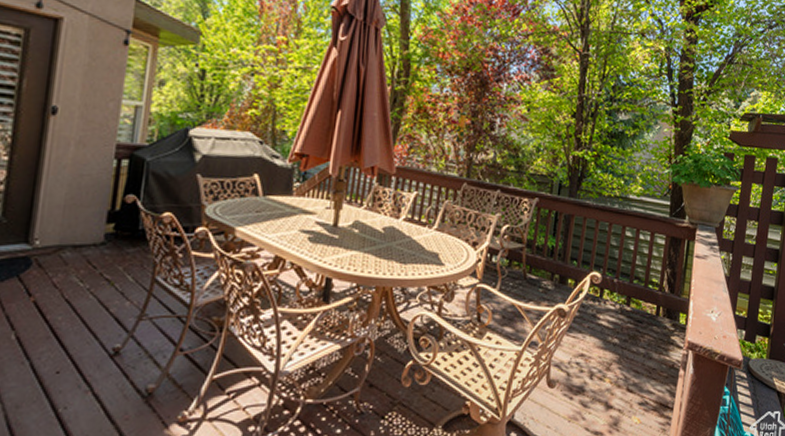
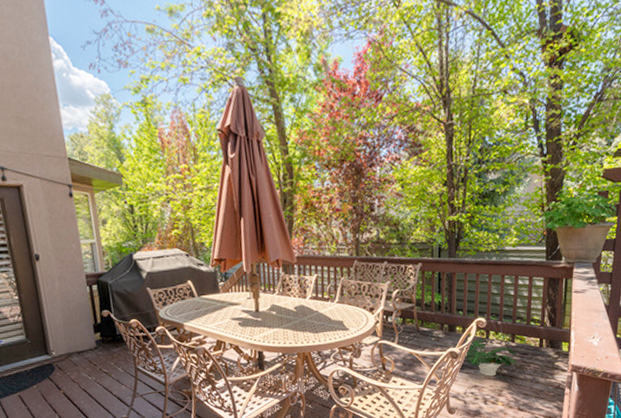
potted plant: none [560,296,631,345] -> present [451,338,517,377]

